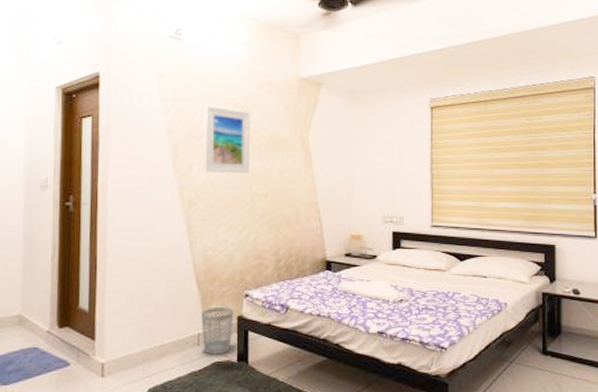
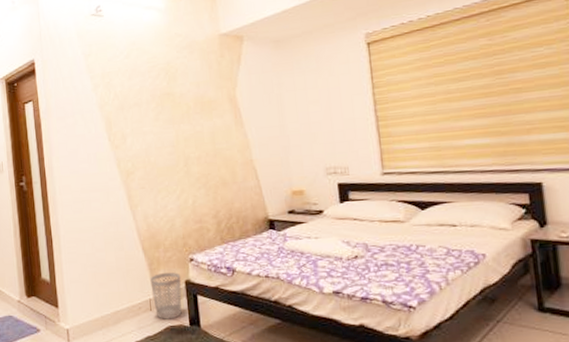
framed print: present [203,104,251,174] -> none [131,74,181,142]

